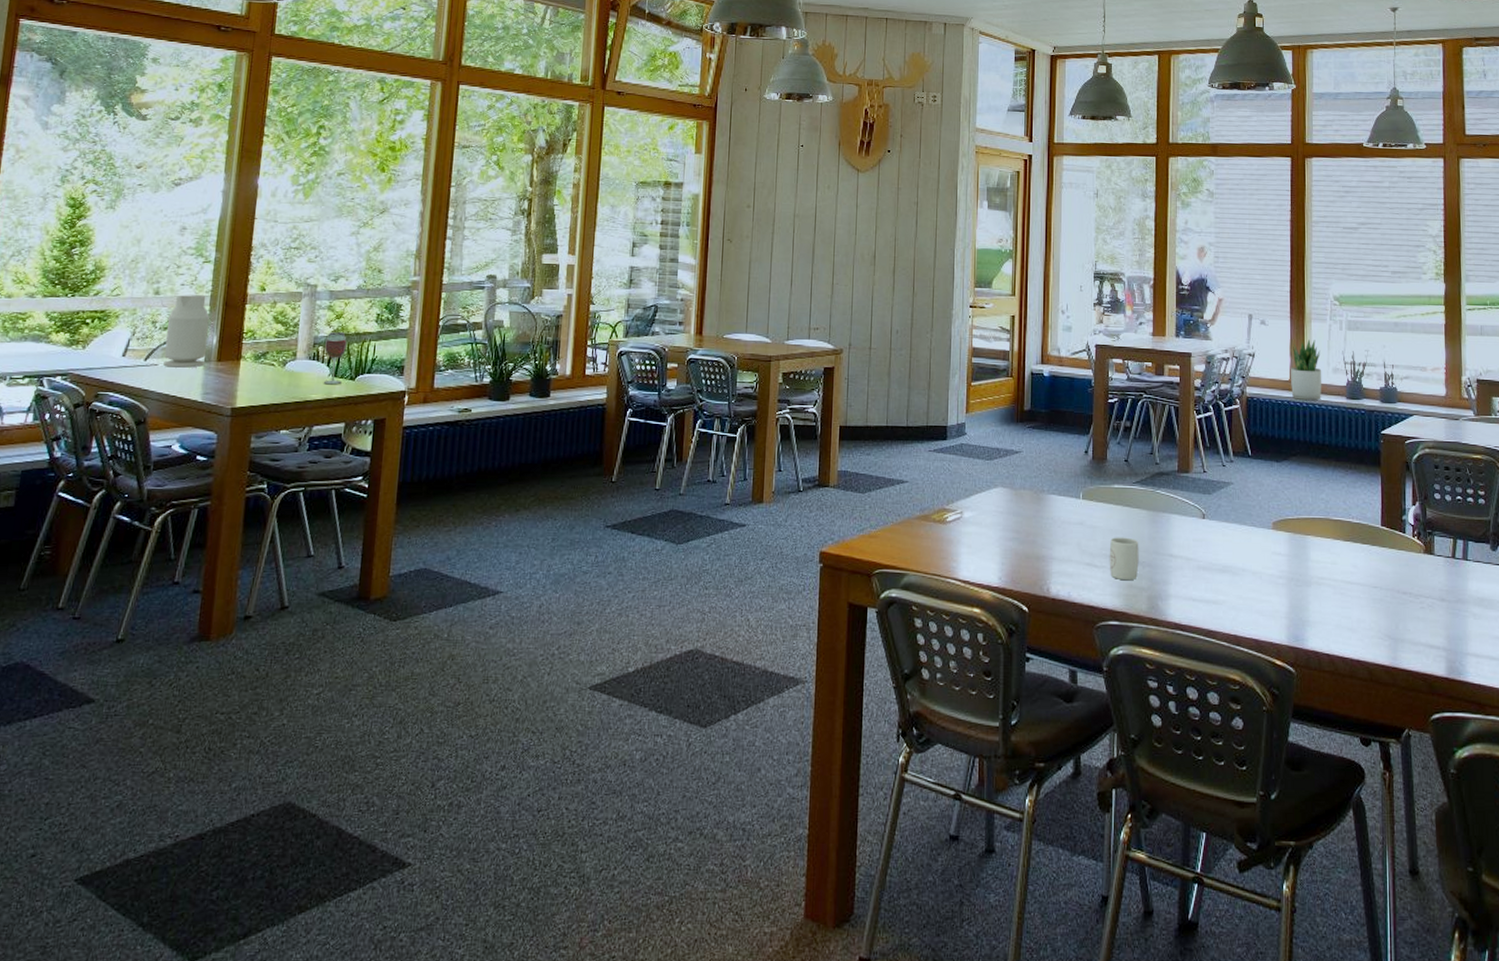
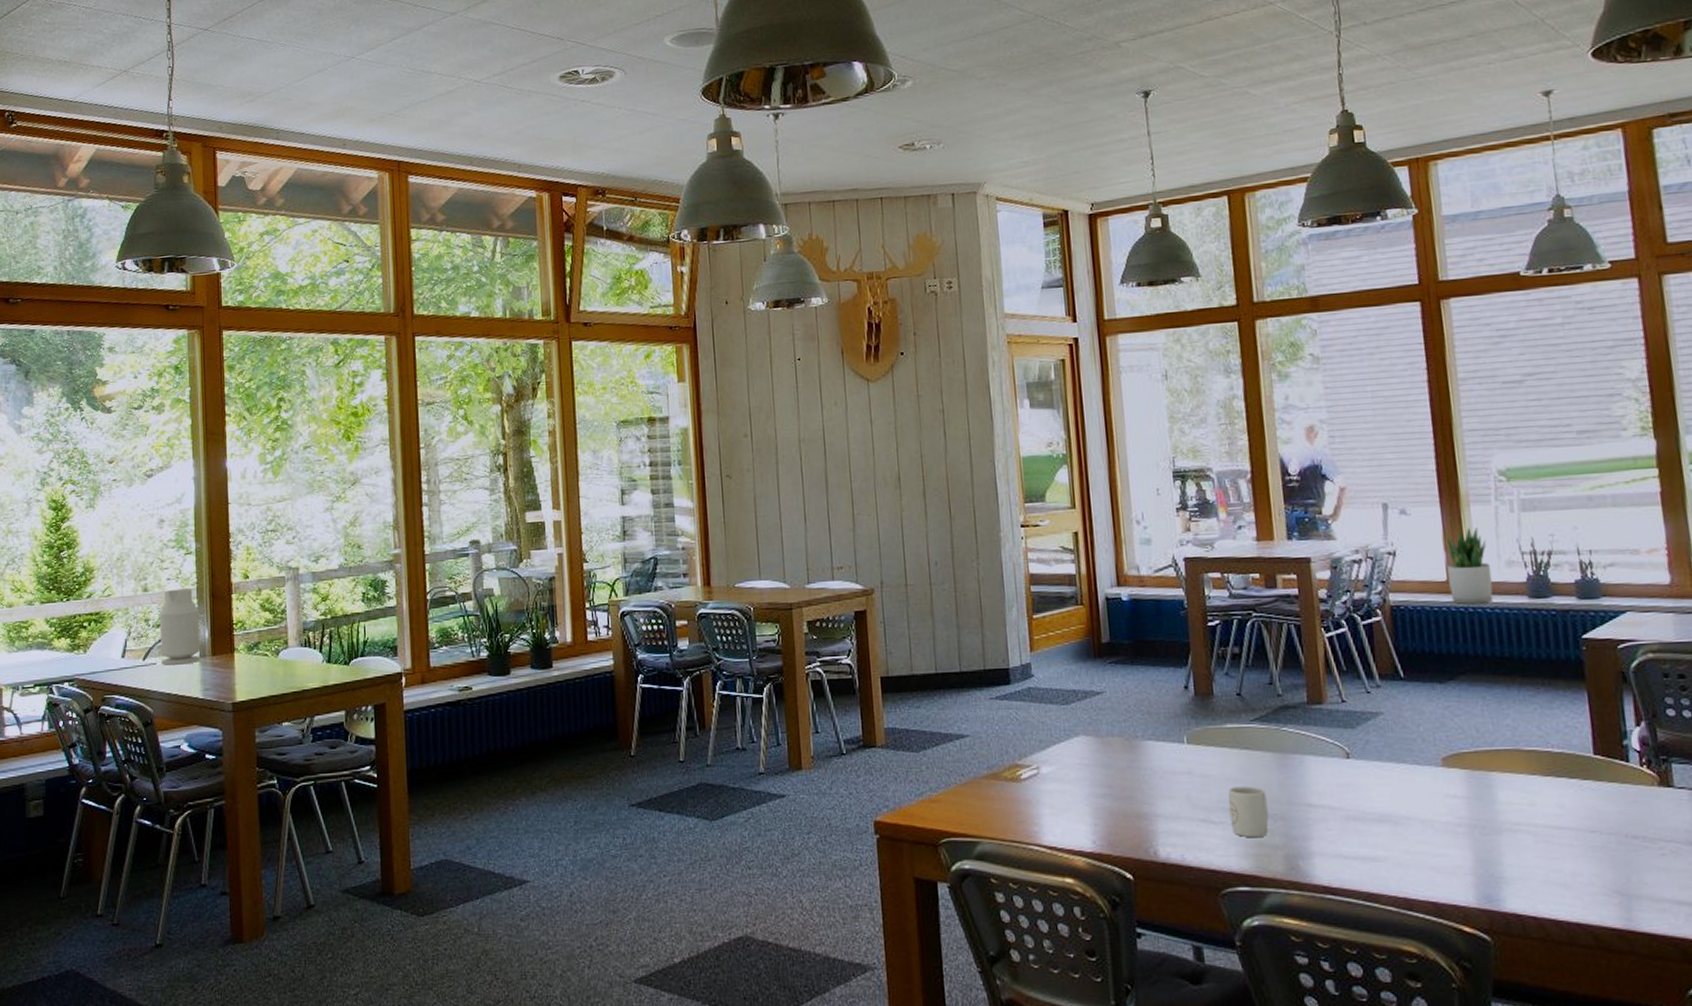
wineglass: present [323,331,347,385] -> none [315,614,336,672]

